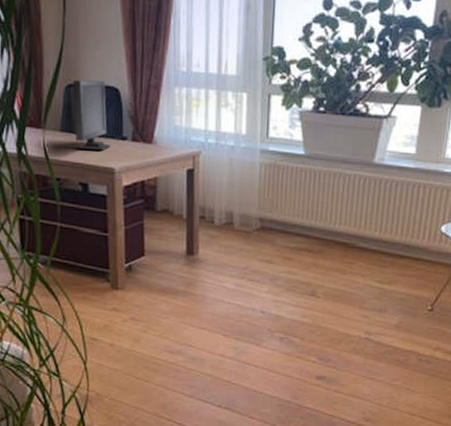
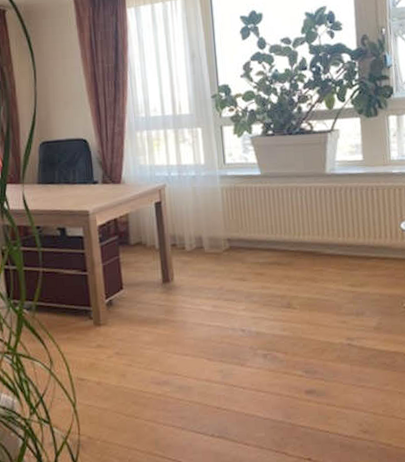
computer monitor: present [69,79,111,151] -> none [43,135,84,198]

